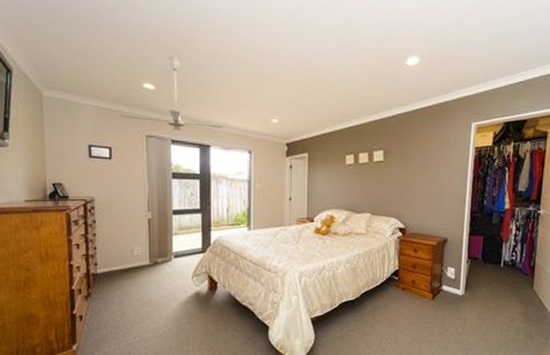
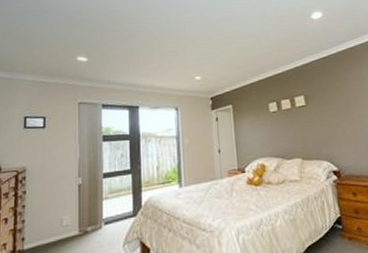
ceiling fan: present [119,57,223,131] -> none [55,32,150,96]

